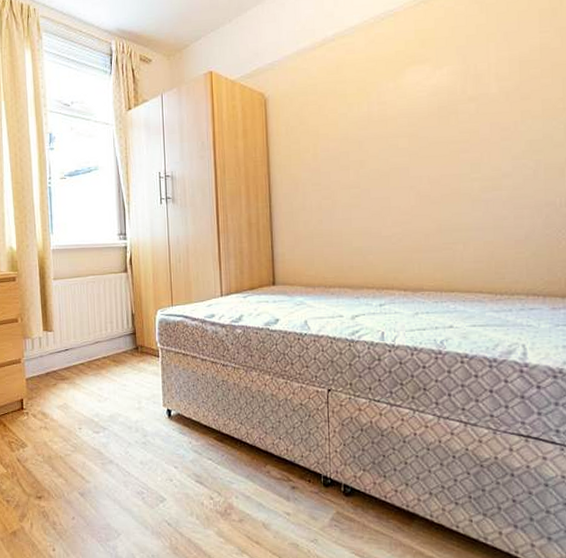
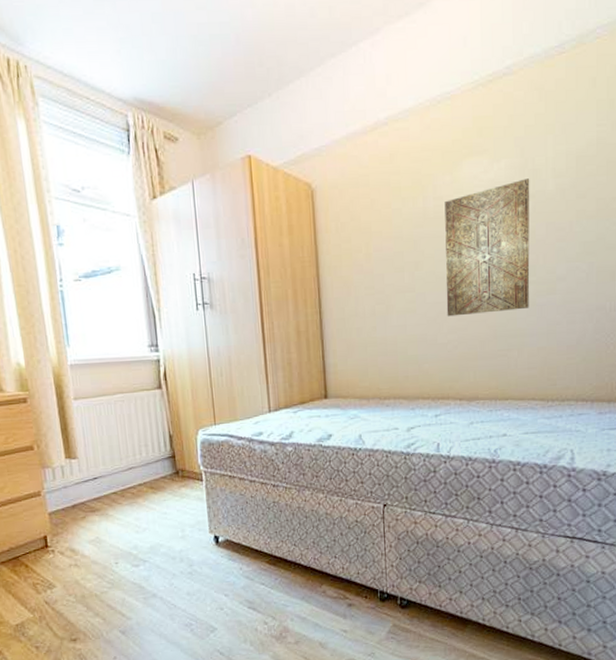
wall art: none [388,83,474,211] -> present [444,178,530,317]

